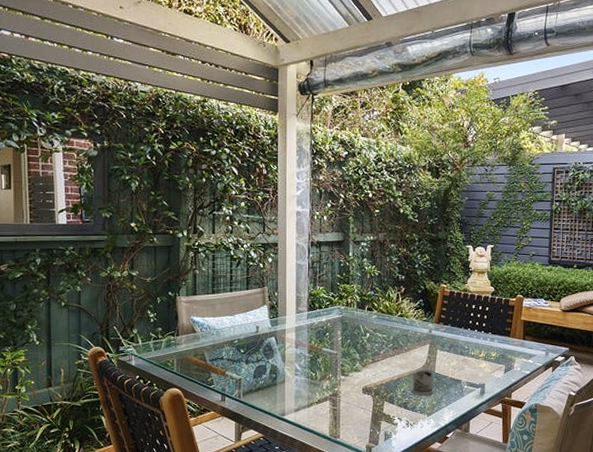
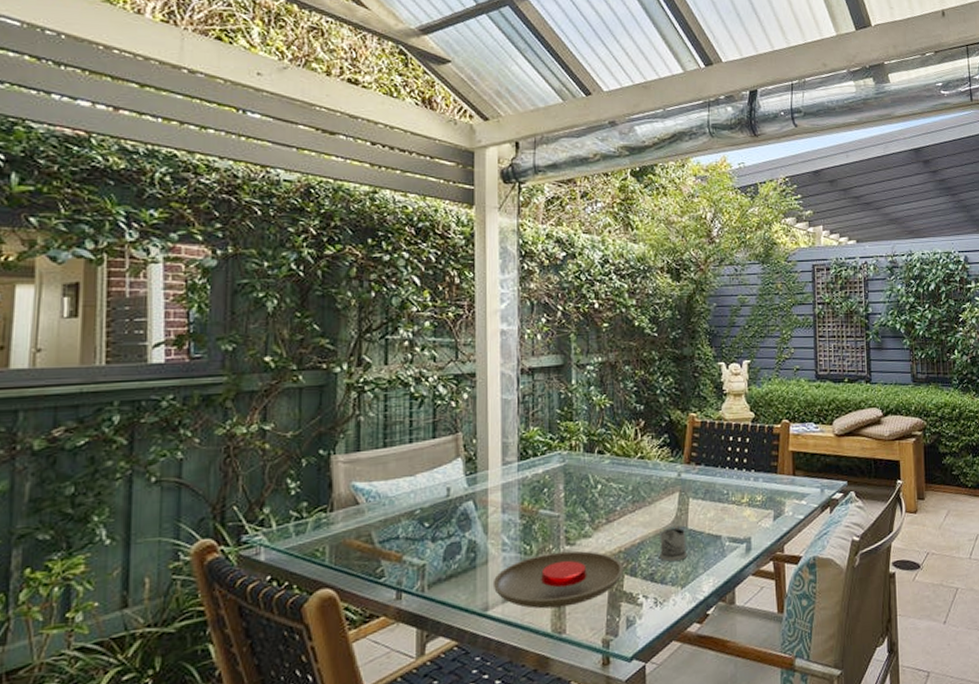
plate: none [288,380,384,419] -> present [492,550,623,609]

